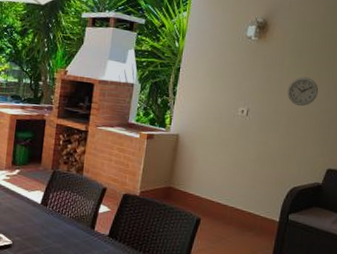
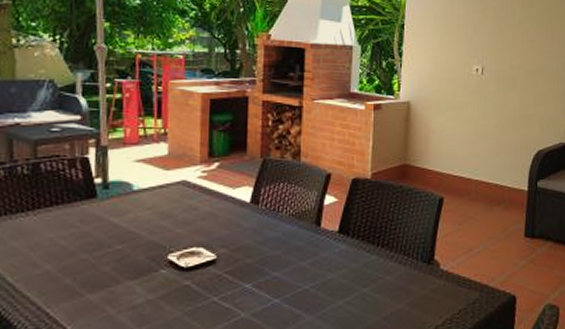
wall clock: present [287,77,319,107] -> none [521,28,553,61]

